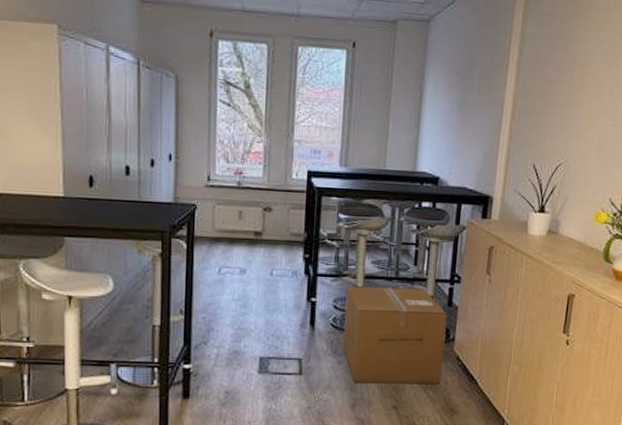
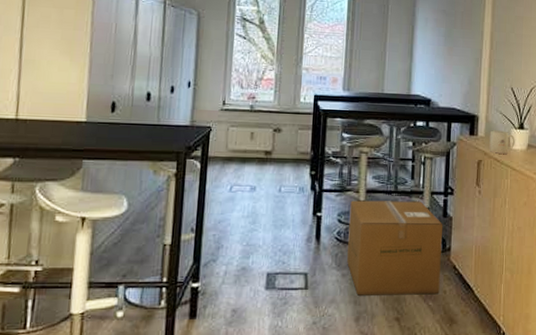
mug: none [503,213,534,241] -> present [489,130,515,155]

